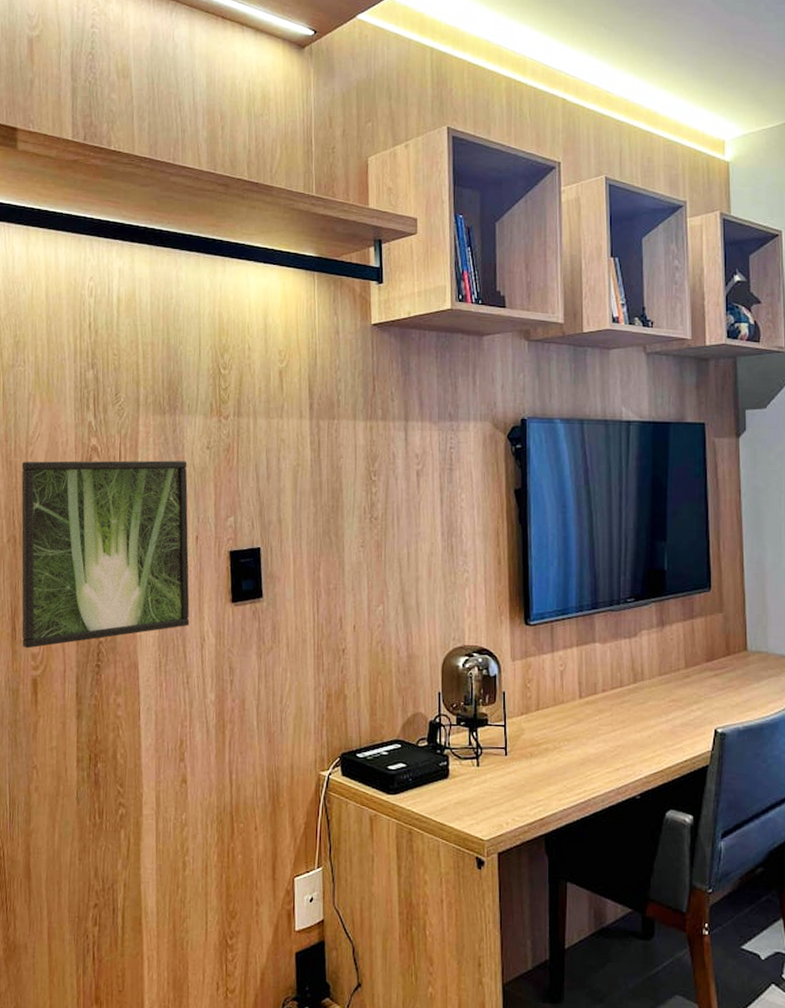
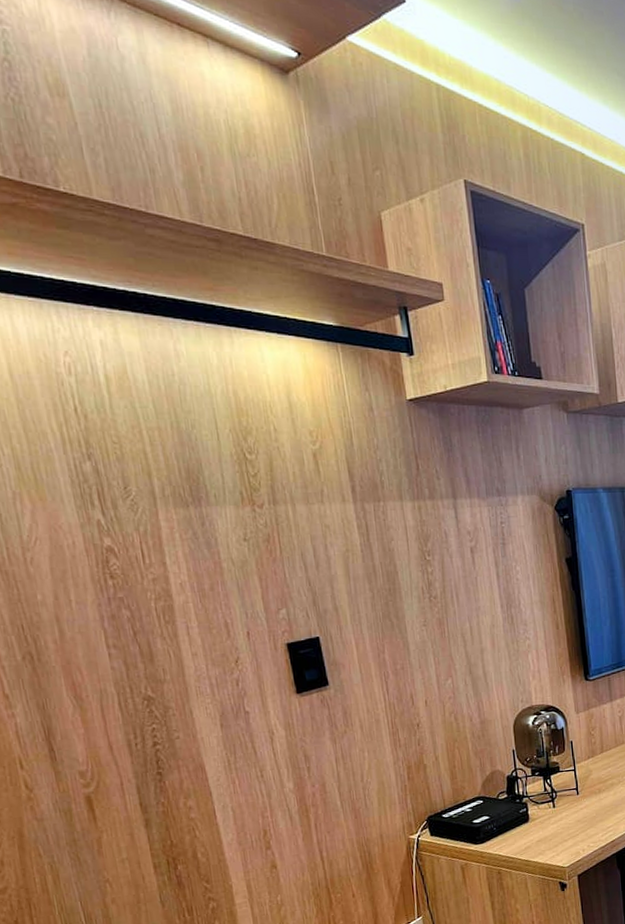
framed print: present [21,460,190,649] -> none [21,555,255,768]

